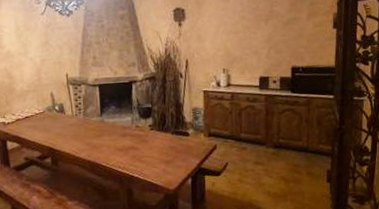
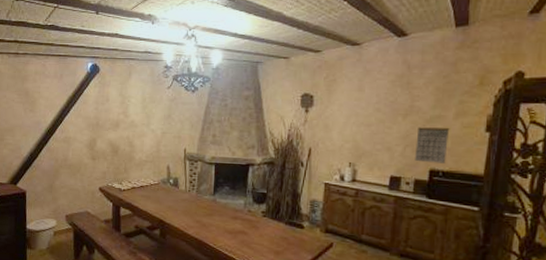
calendar: none [278,28,305,62] -> present [415,127,450,164]

